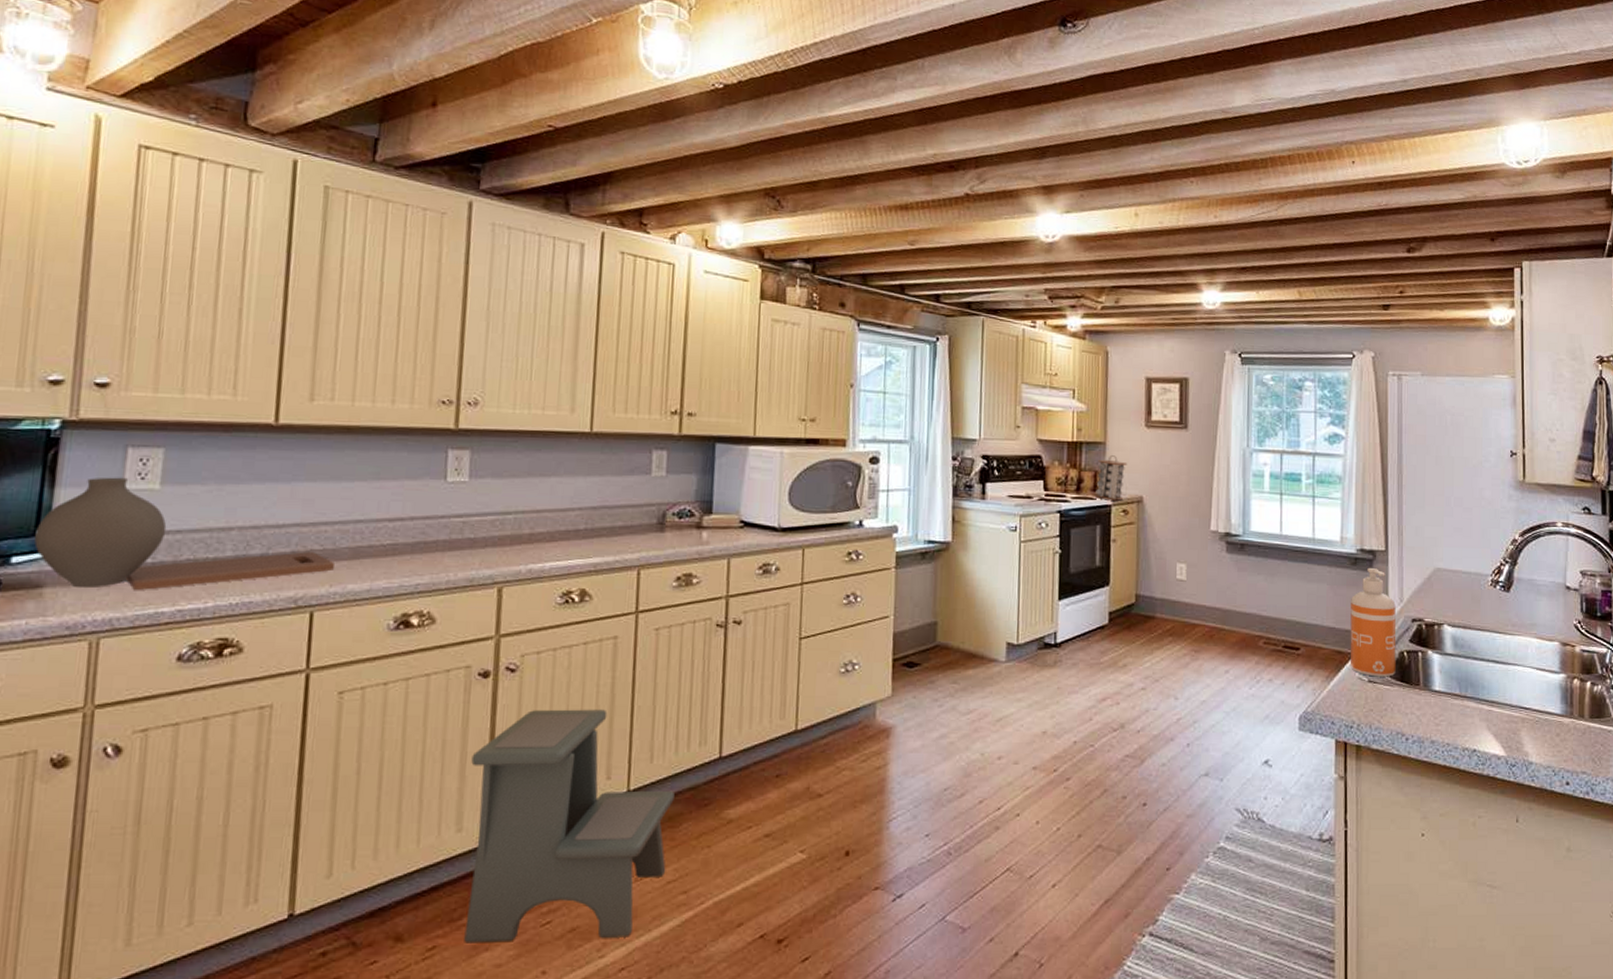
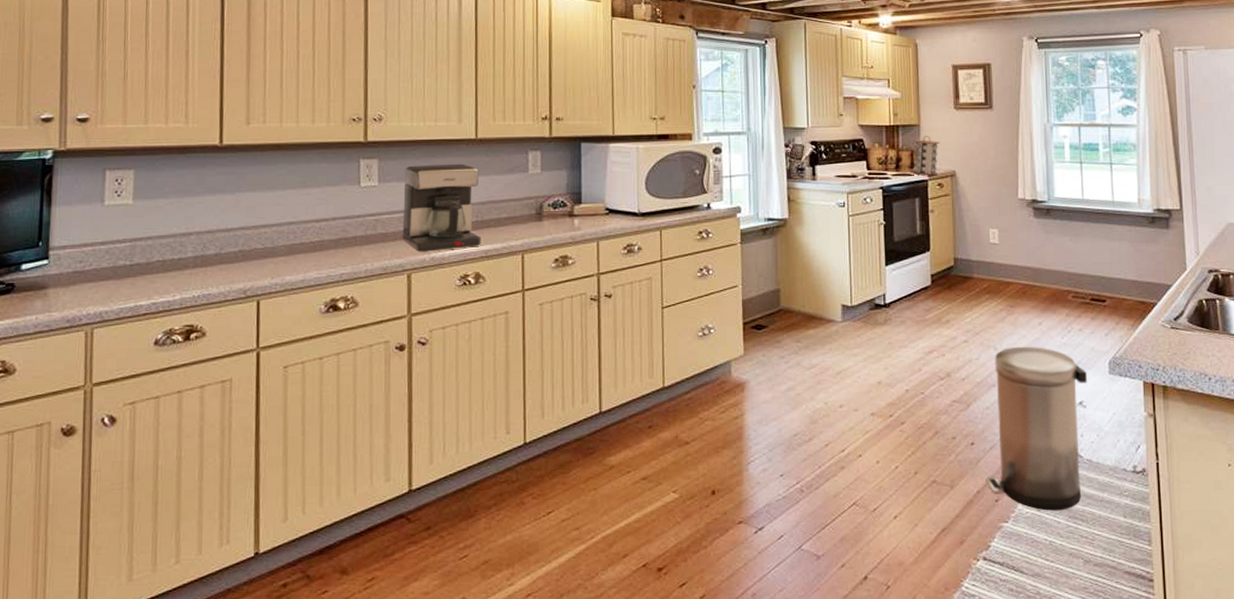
vase: present [34,477,167,589] -> none [37,195,140,288]
cutting board: present [126,552,334,590] -> none [111,250,274,288]
step stool: present [464,709,675,943] -> none [394,374,564,575]
coffee maker: none [494,459,592,563] -> present [402,164,481,252]
pedal bin: none [1157,696,1276,882] -> present [985,346,1088,511]
soap dispenser: present [1350,567,1397,677] -> none [1151,225,1196,324]

